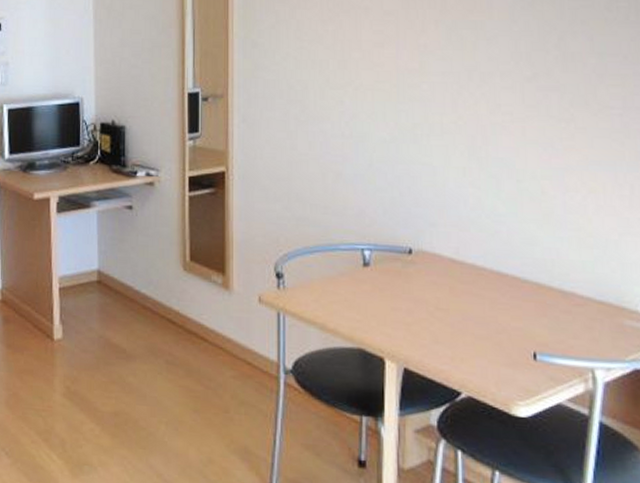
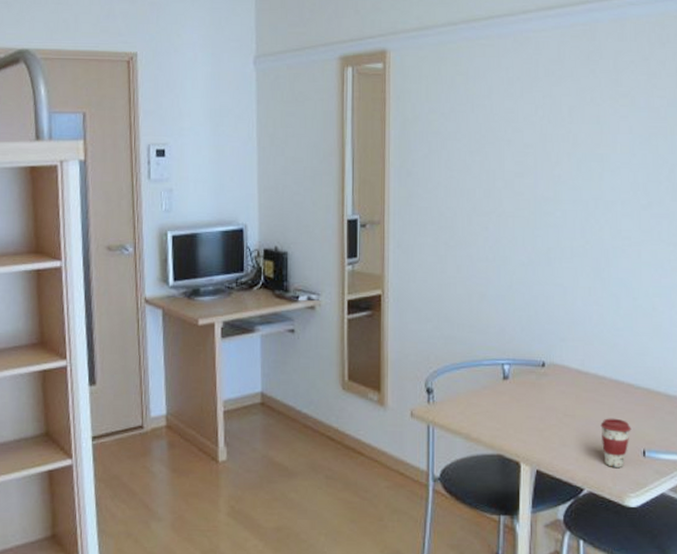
coffee cup: none [480,314,518,371] -> present [600,418,631,467]

